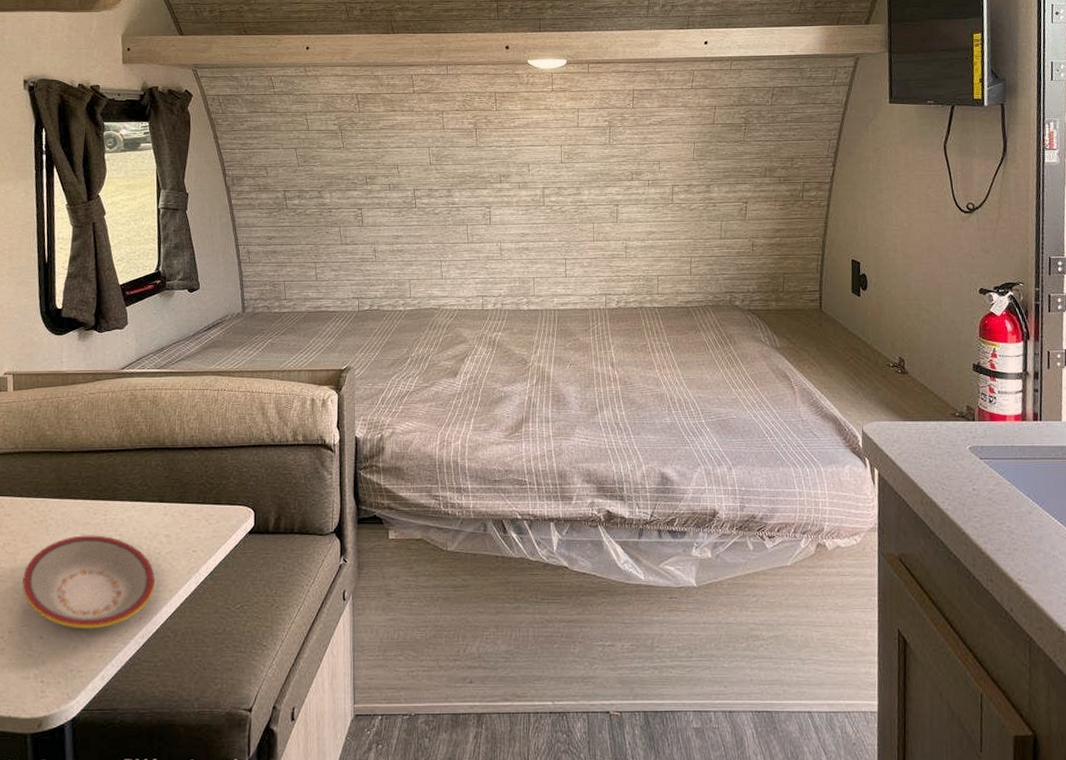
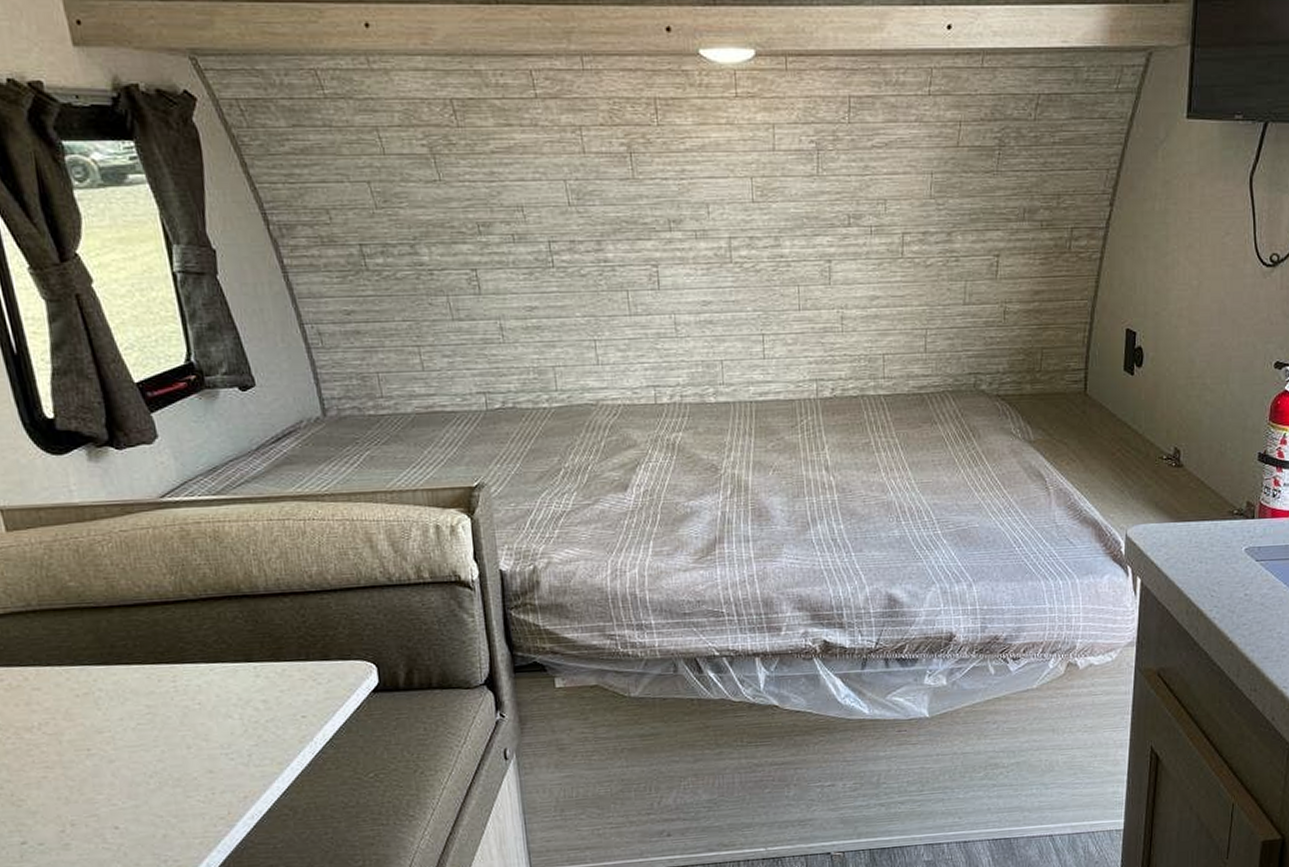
plate: present [22,535,156,630] -> none [75,705,259,815]

